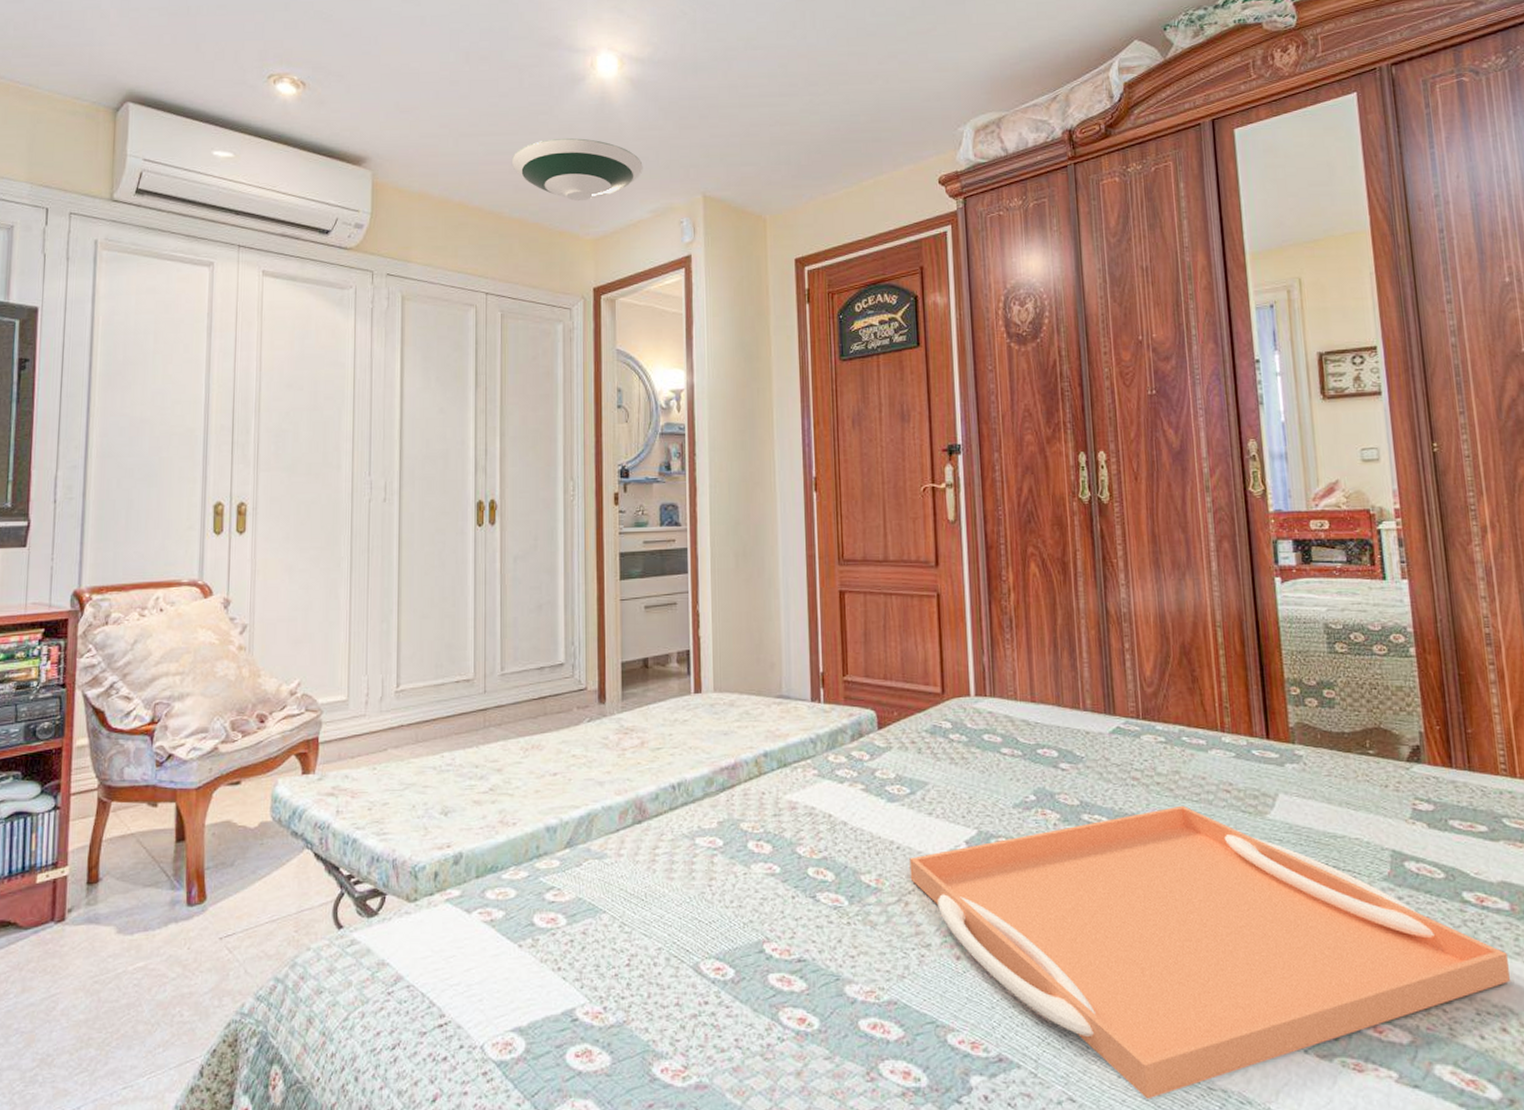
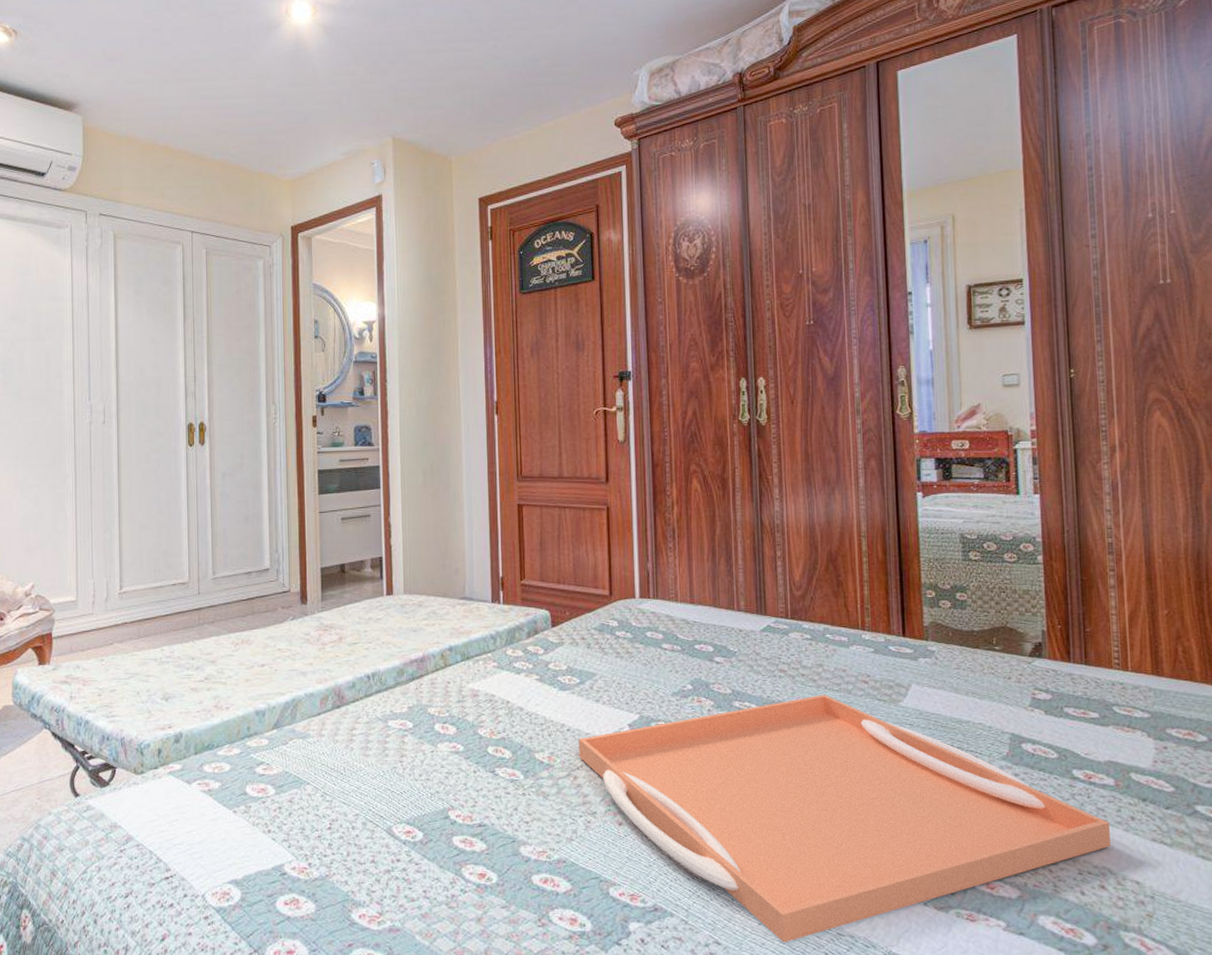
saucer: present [511,138,643,202] -> none [212,83,336,144]

